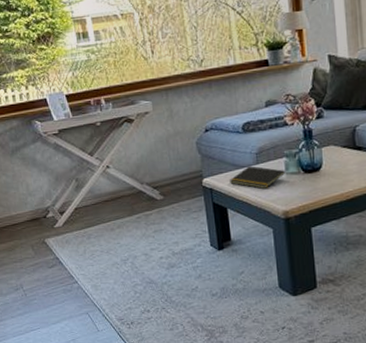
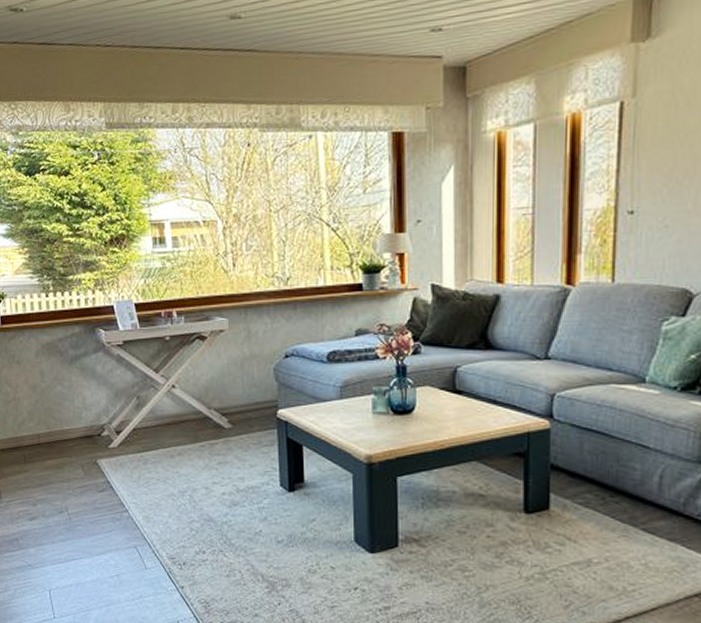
notepad: present [230,166,286,189] -> none [308,400,373,427]

